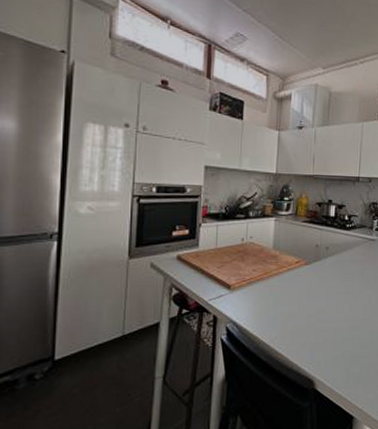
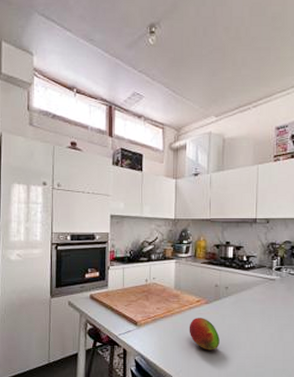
fruit: none [286,280,318,314] -> present [189,318,220,350]

